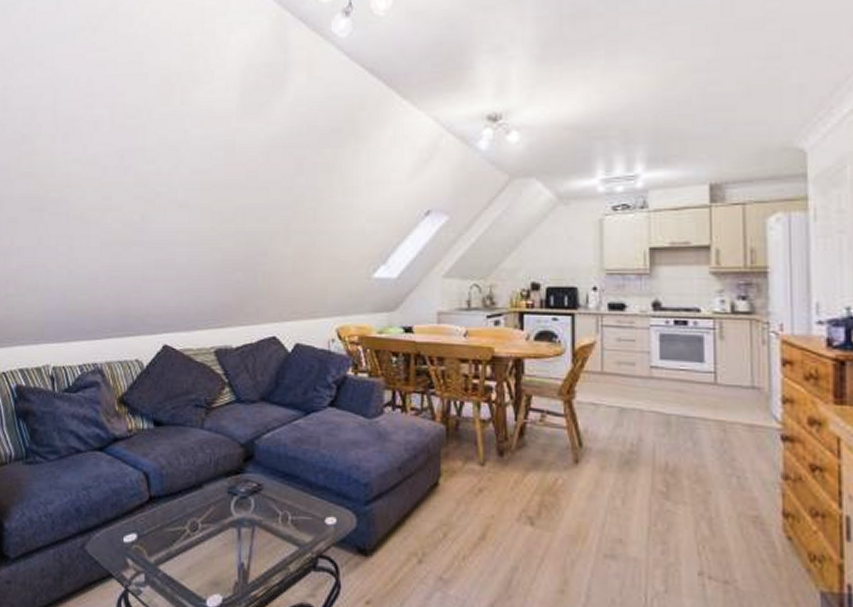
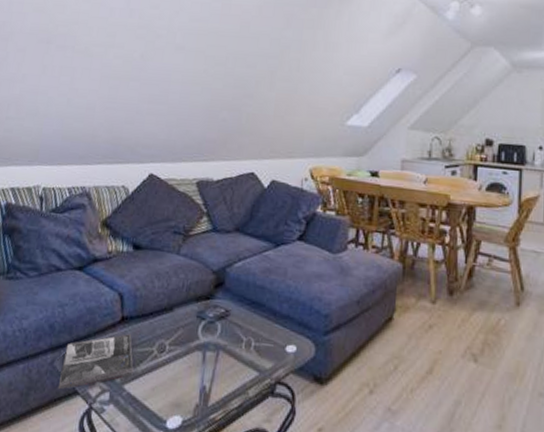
magazine: none [91,514,167,574] -> present [57,334,134,390]

